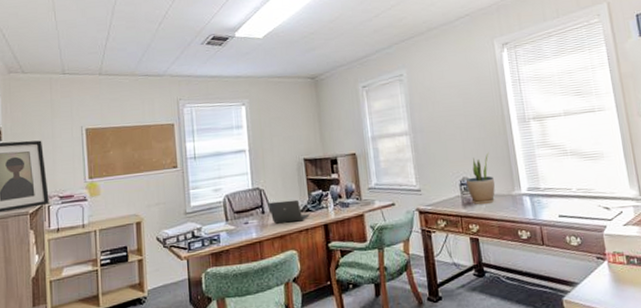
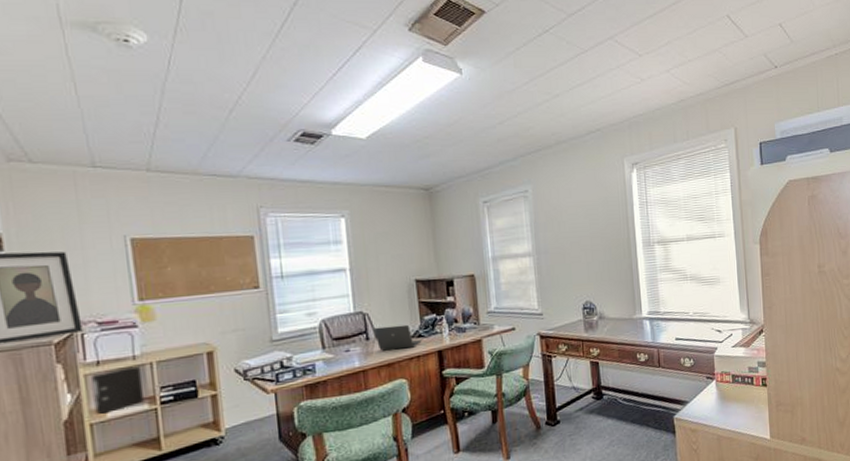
binder: none [53,233,88,273] -> present [92,366,144,414]
potted plant: present [465,152,495,205] -> none [588,276,618,329]

